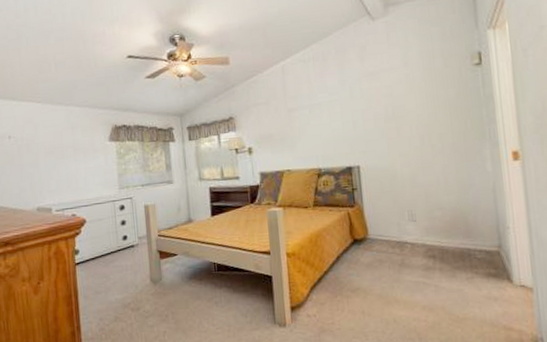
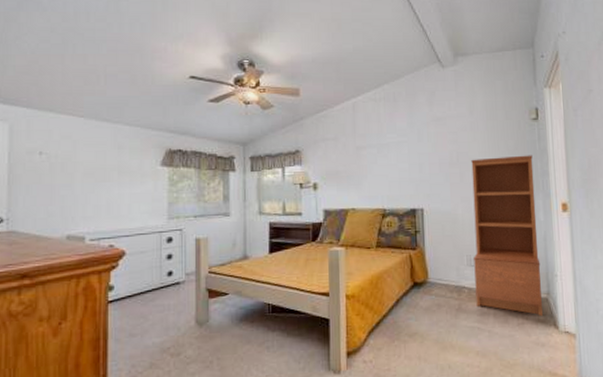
bookshelf: none [408,103,494,270] -> present [471,155,543,316]

